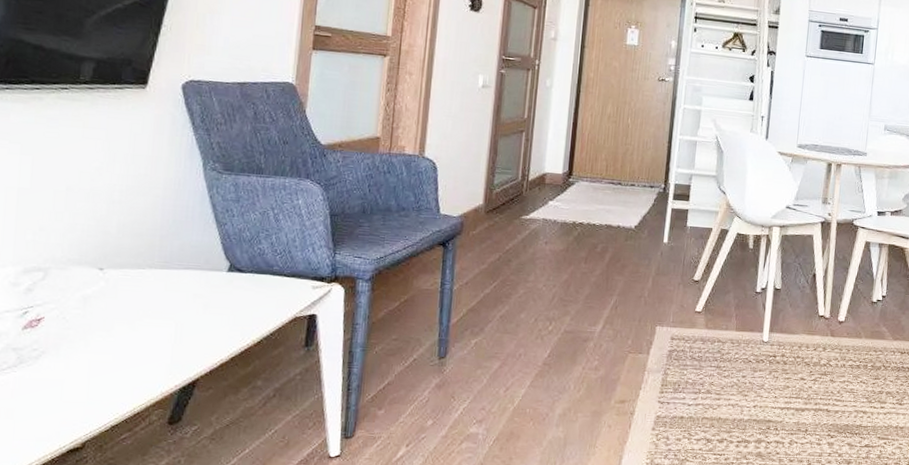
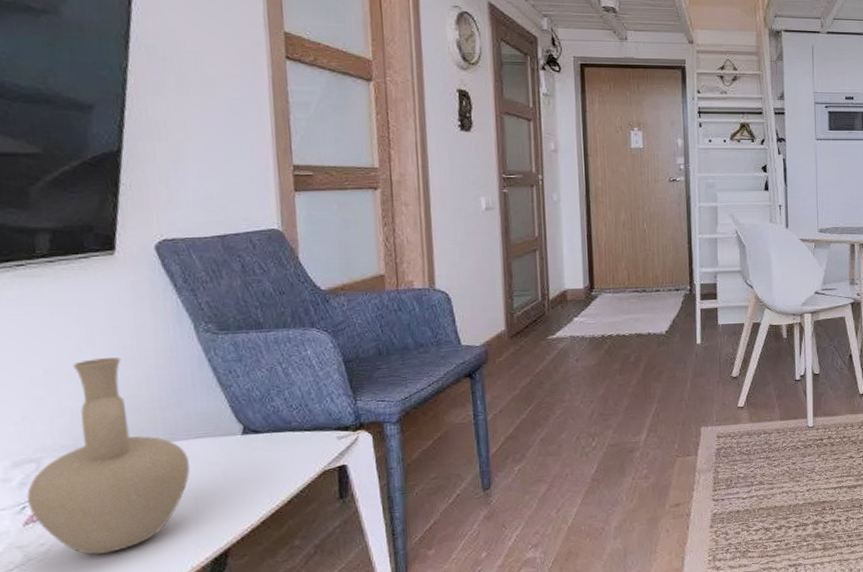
vase: none [30,182,177,367] -> present [27,358,191,555]

